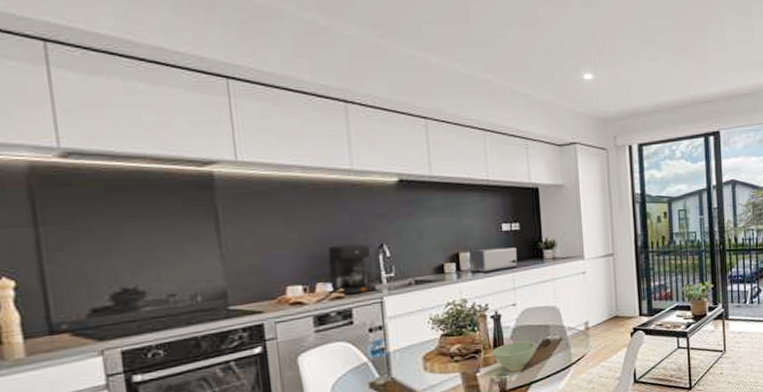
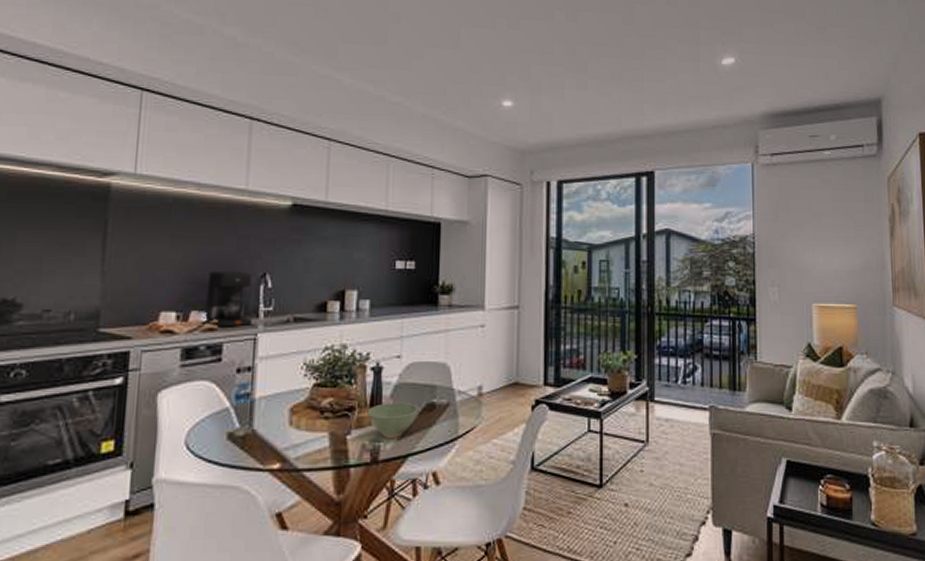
toaster: present [469,246,518,274] -> none [355,287,409,317]

